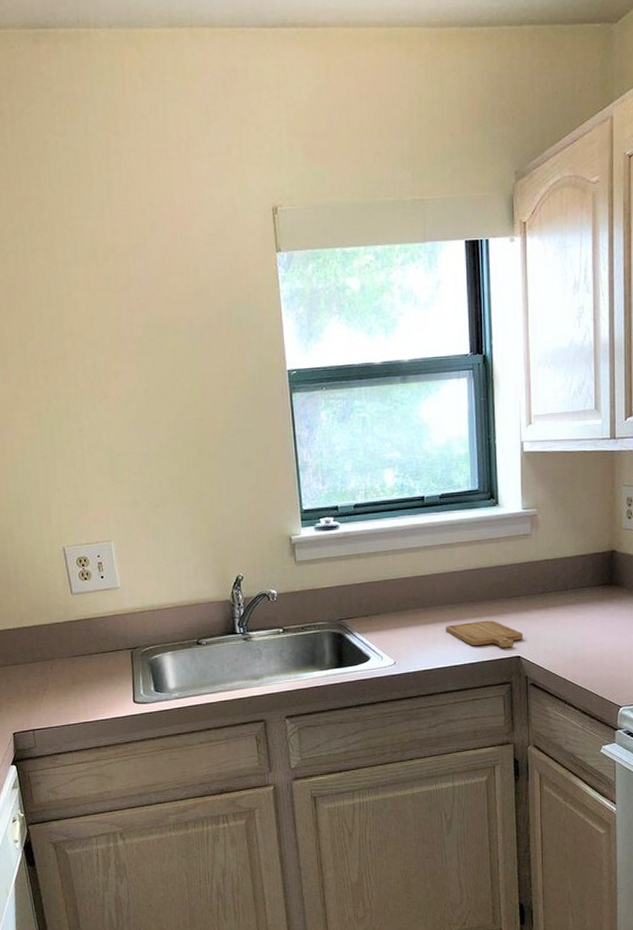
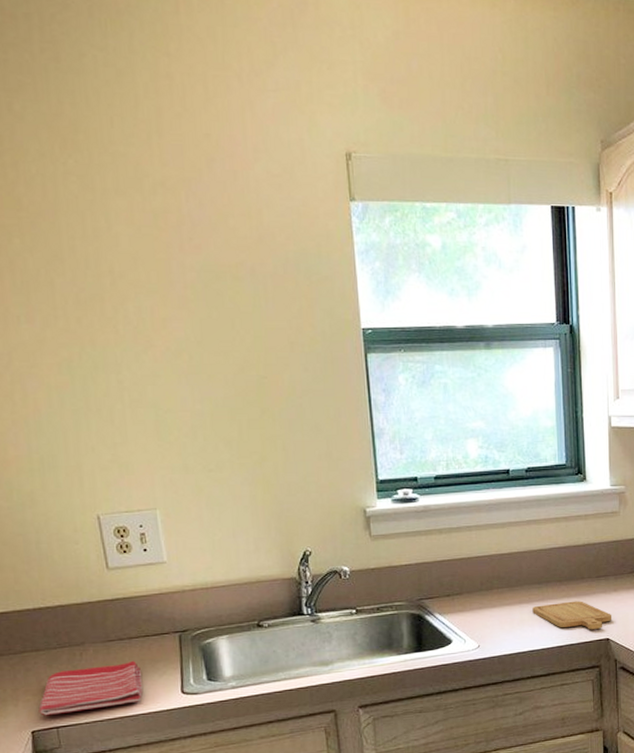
dish towel: none [18,673,101,720] -> present [38,660,142,716]

